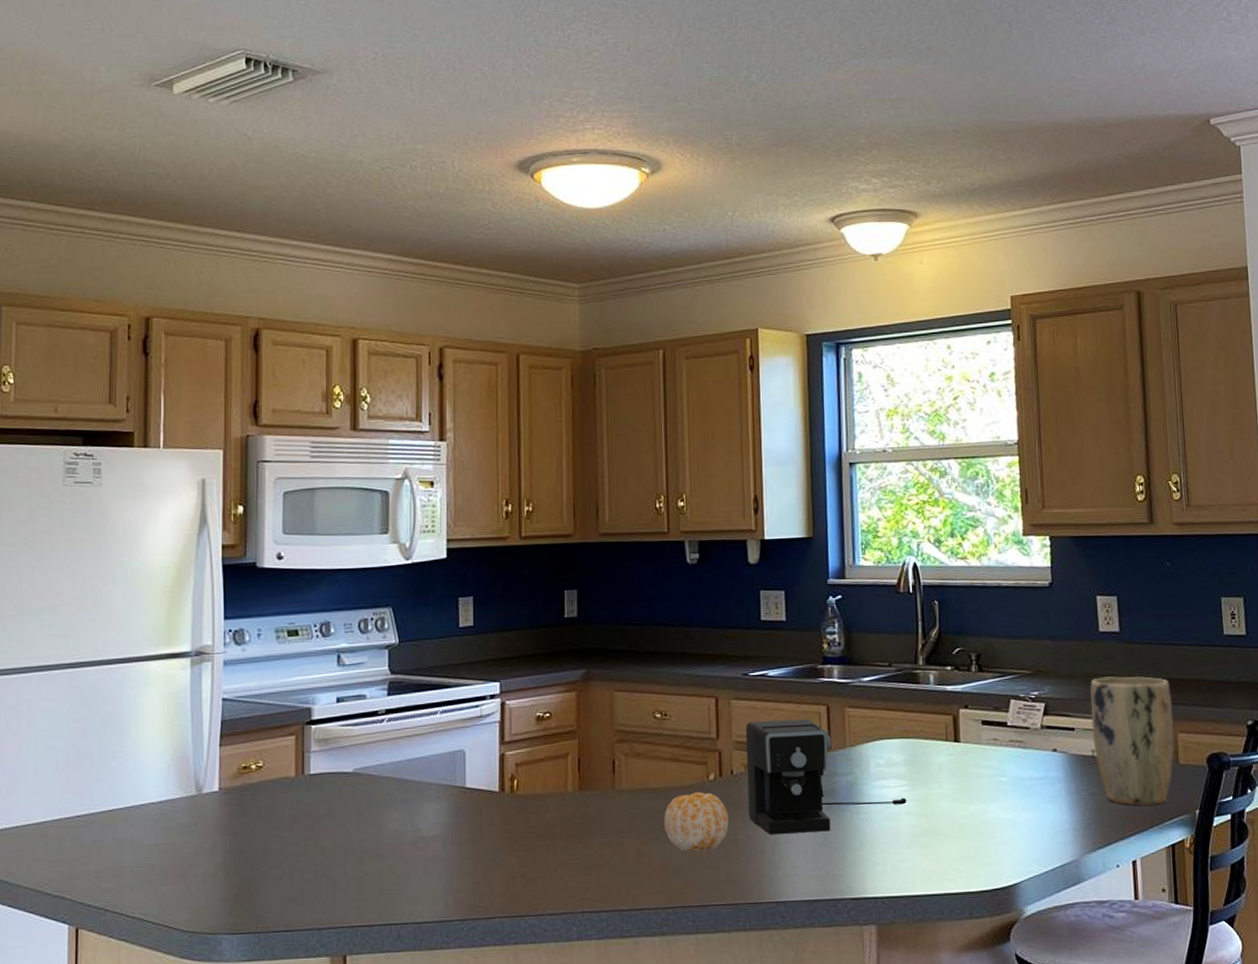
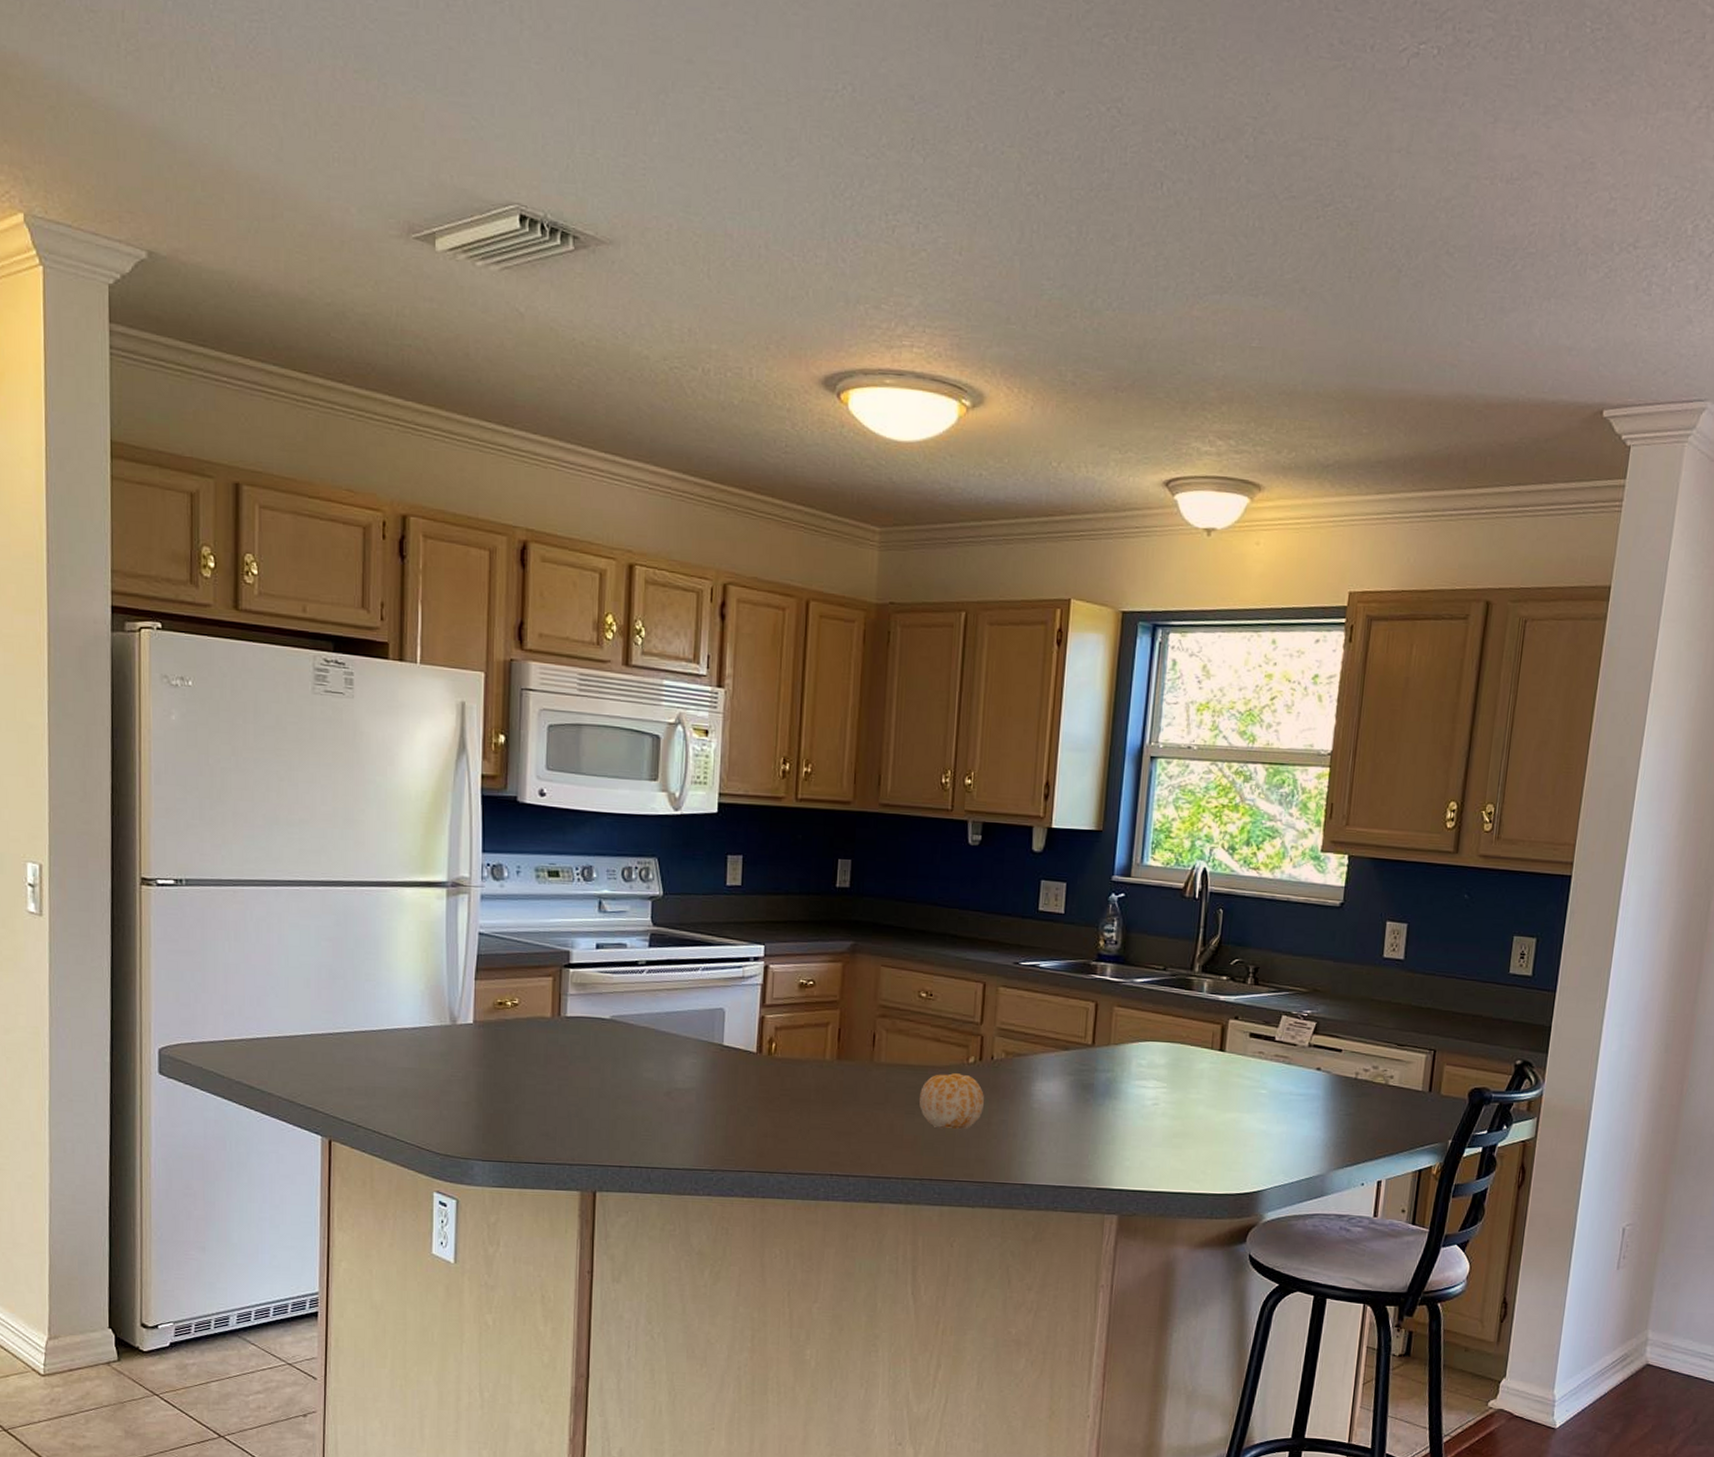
coffee maker: present [745,718,907,834] -> none [1004,1010,1164,1124]
plant pot: present [1090,676,1175,805] -> none [1358,1002,1445,1131]

